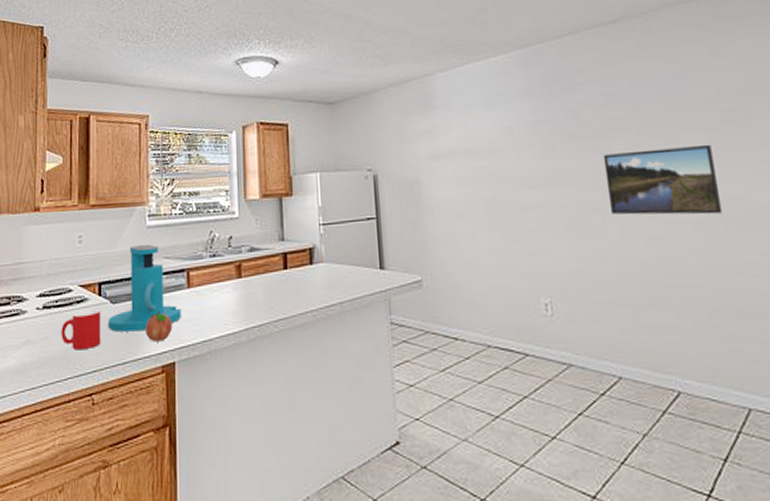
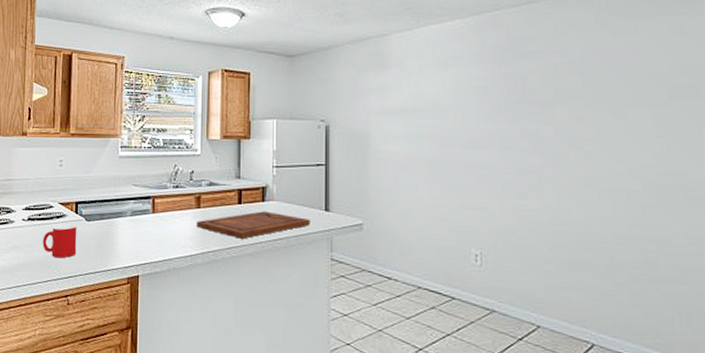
coffee maker: present [108,244,181,332] -> none [83,171,146,247]
fruit: present [145,310,173,342] -> none [114,230,138,257]
cutting board: none [238,275,365,309] -> present [197,211,310,239]
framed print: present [603,144,723,215] -> none [546,119,659,186]

